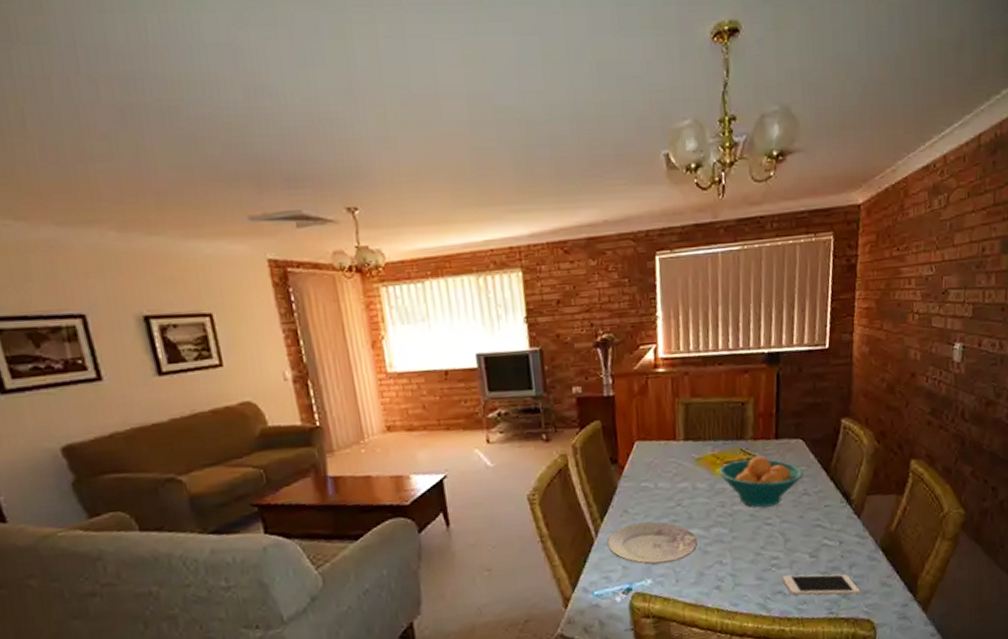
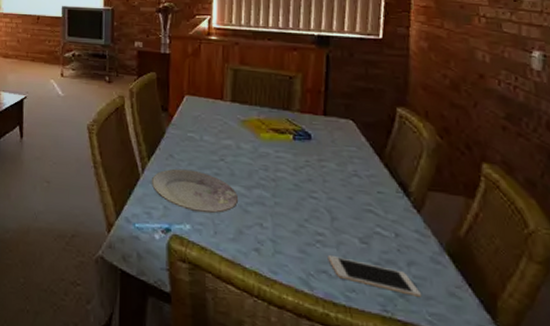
fruit bowl: present [718,455,803,508] -> none [263,128,353,181]

